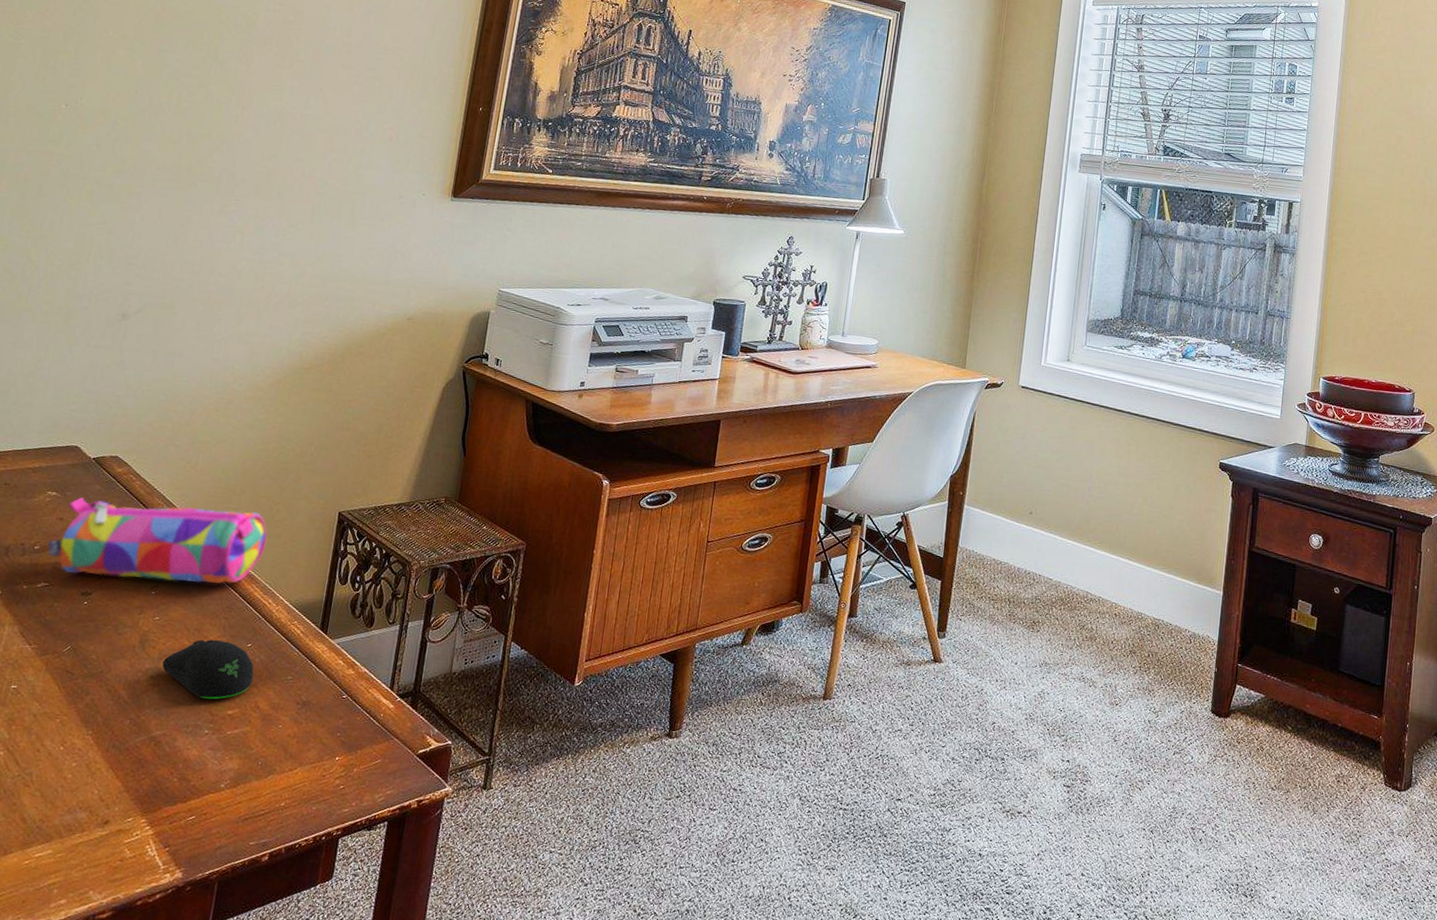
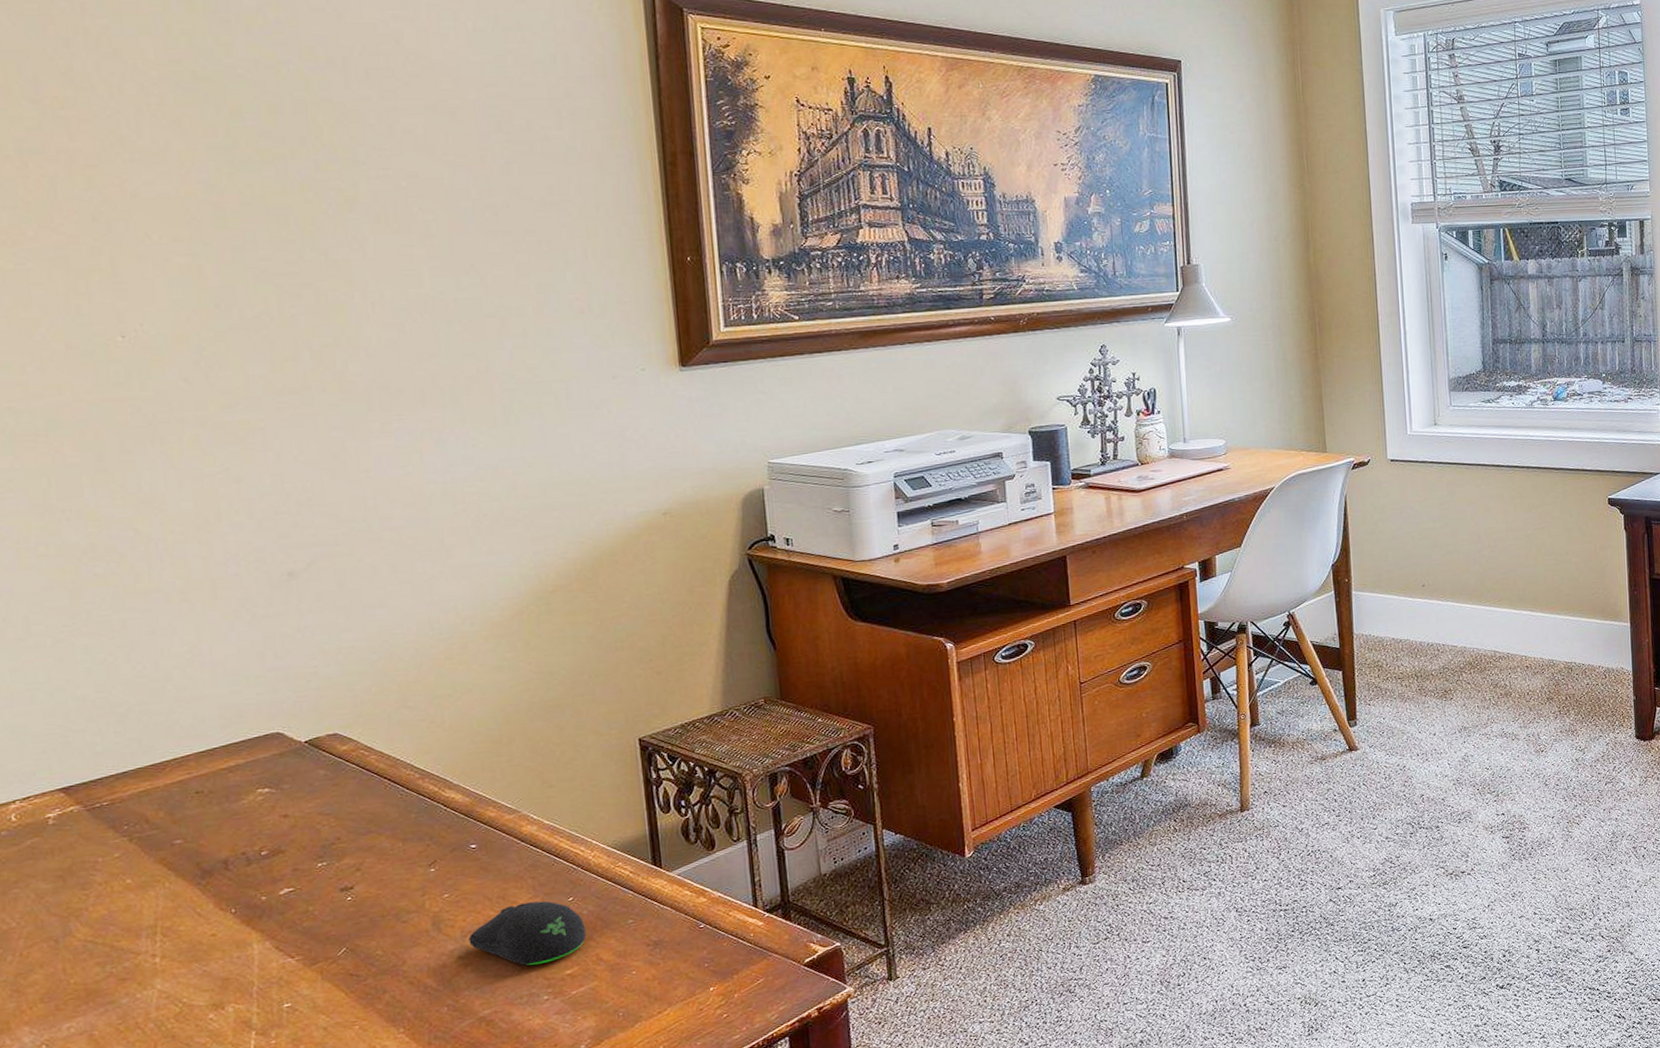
pencil case: present [48,497,268,583] -> none [278,759,559,872]

